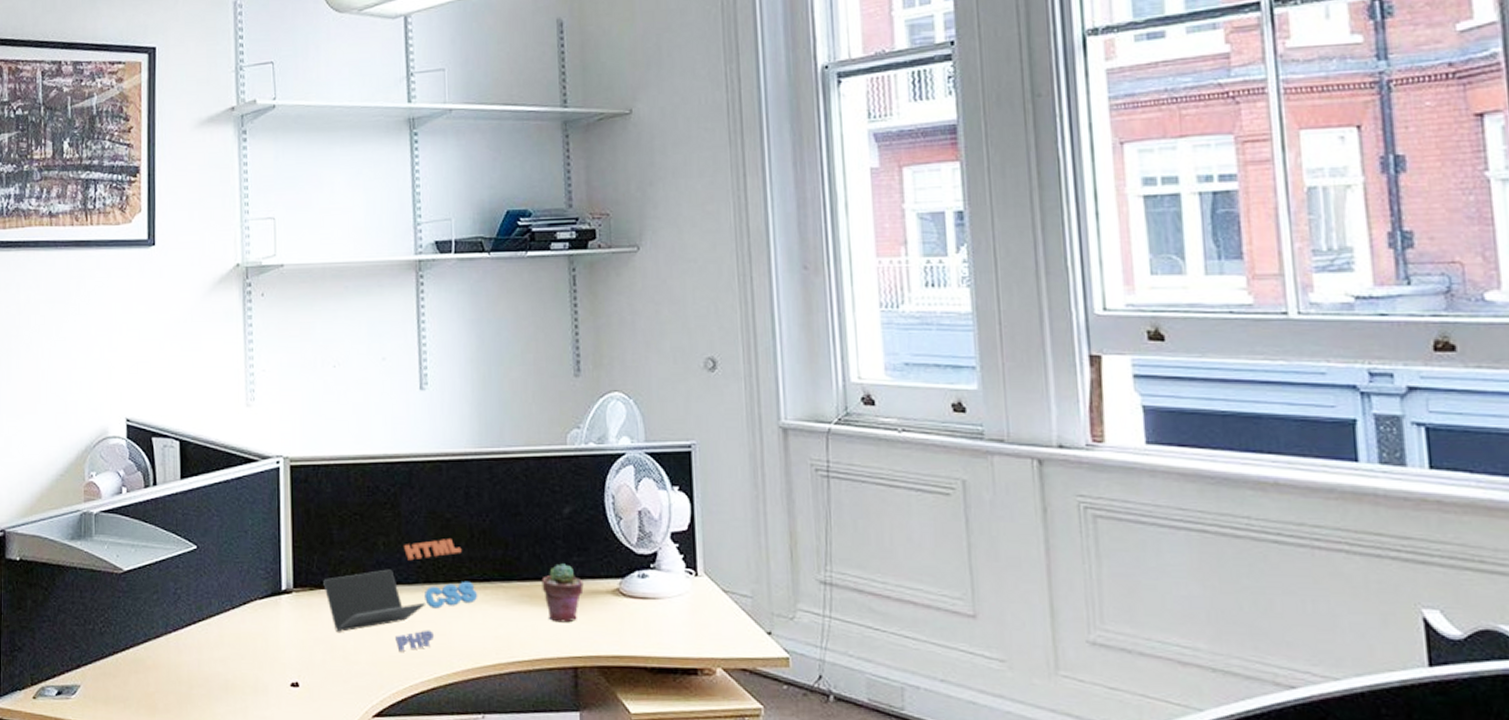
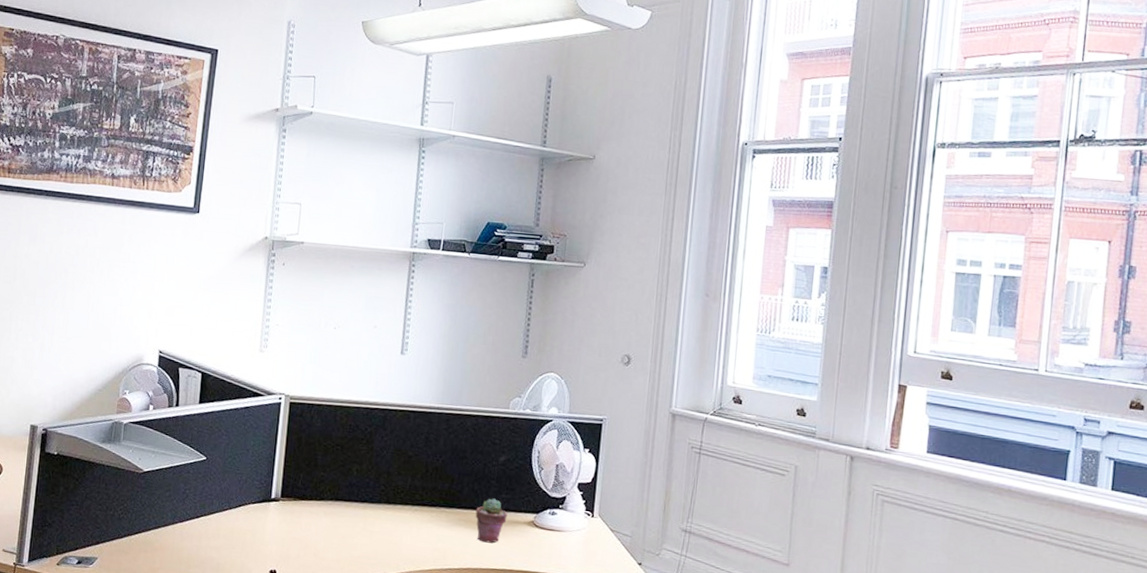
laptop: present [323,539,478,652] -> none [305,471,426,554]

